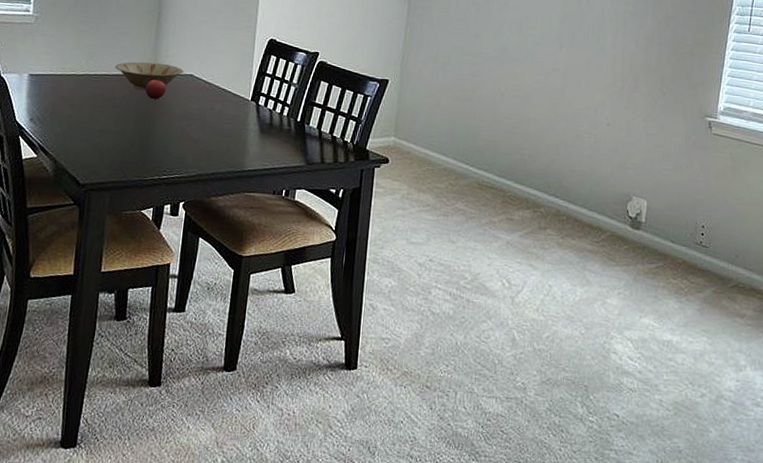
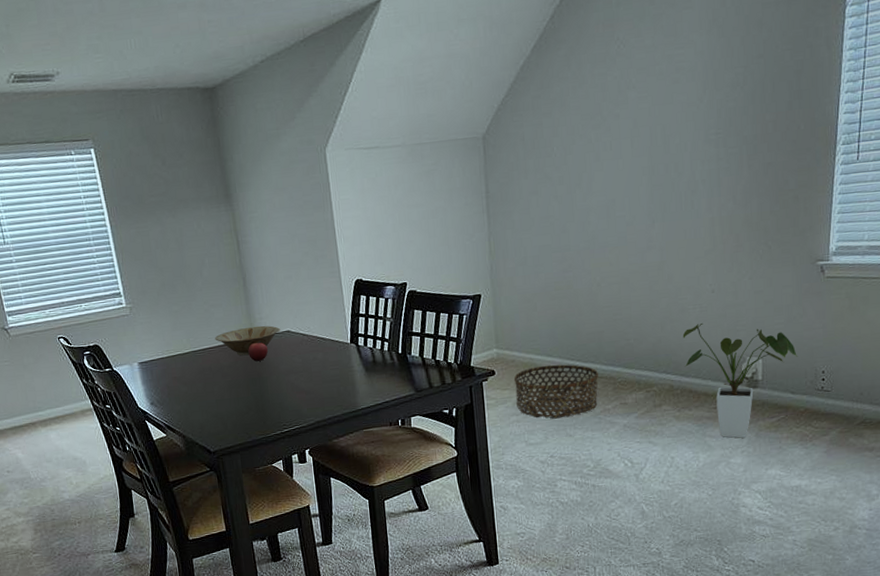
basket: none [404,163,490,223] -> present [513,364,599,419]
house plant: none [574,153,680,279] -> present [682,322,797,438]

